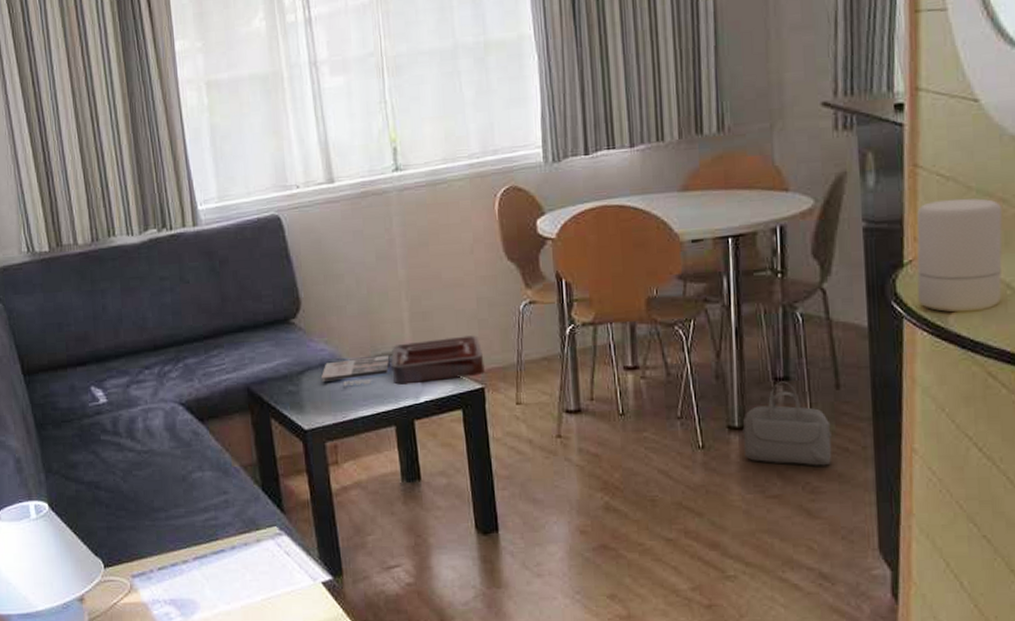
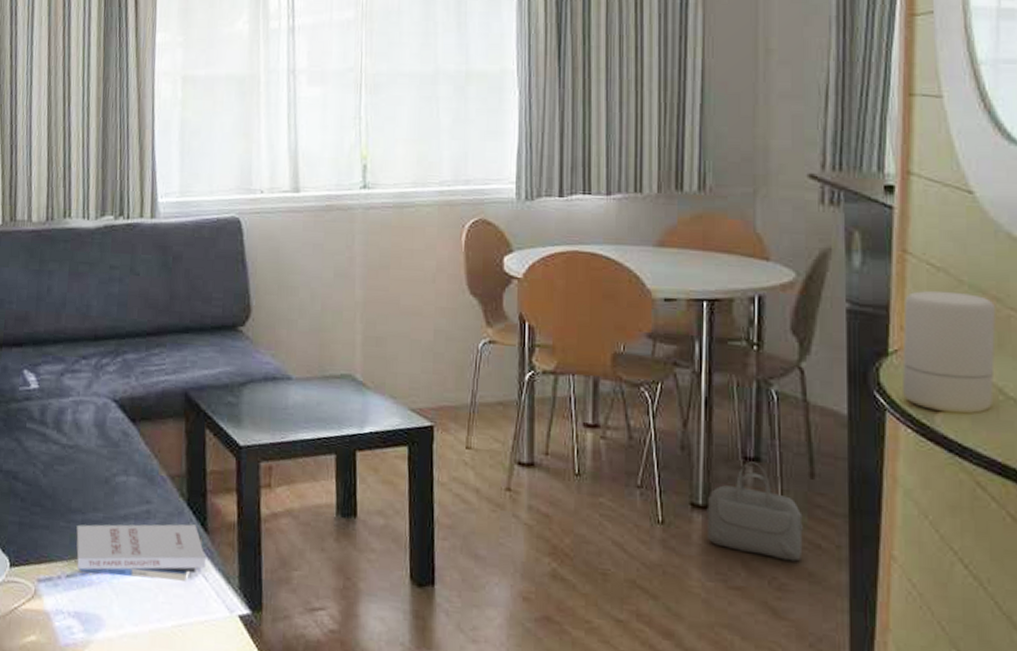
books: none [161,507,287,563] -> present [76,524,206,582]
magazine: present [320,356,390,387] -> none [263,377,337,407]
decorative tray: present [391,334,486,385] -> none [338,366,437,413]

